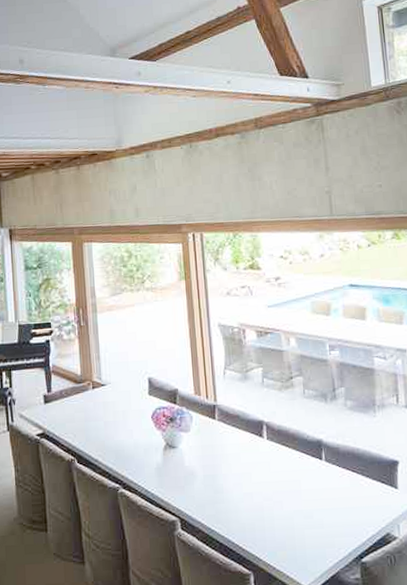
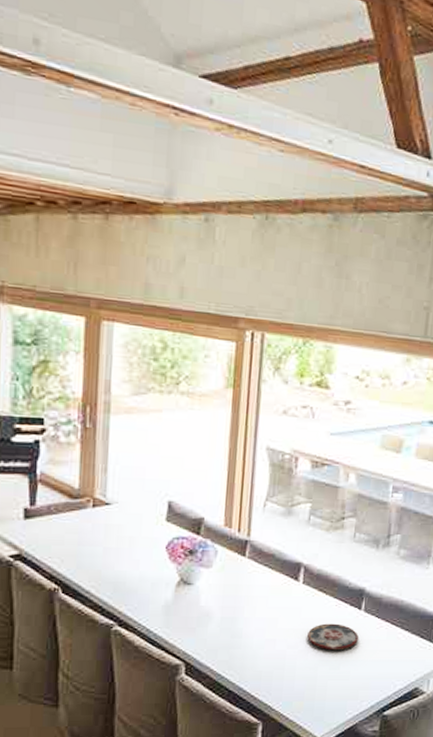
plate: none [279,474,325,501] -> present [307,623,359,651]

